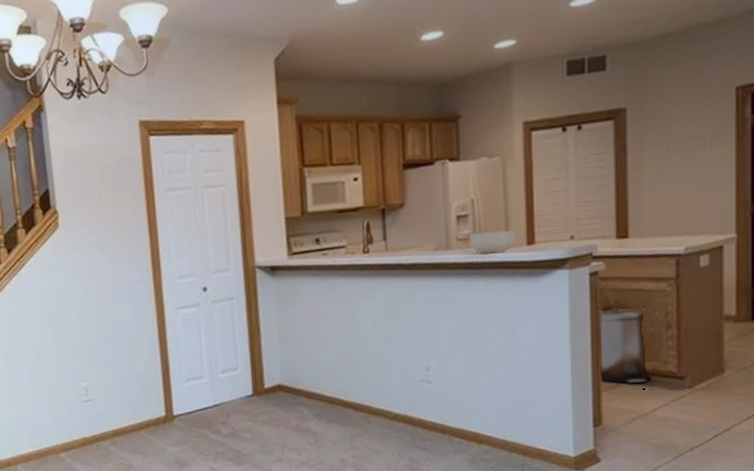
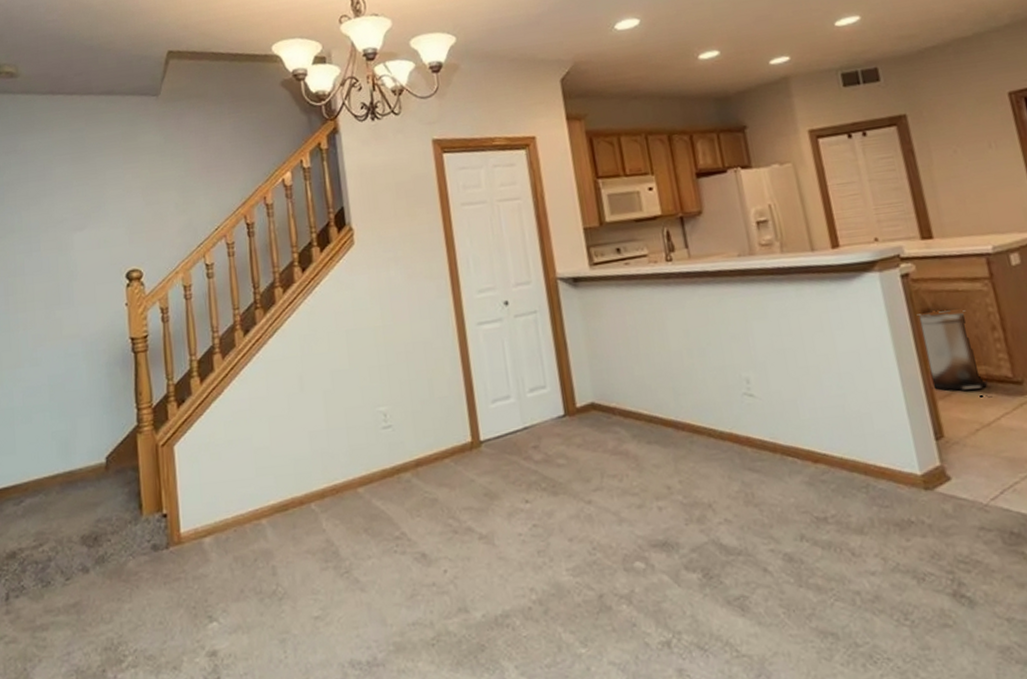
bowl: present [469,229,518,255] -> none [772,233,821,260]

